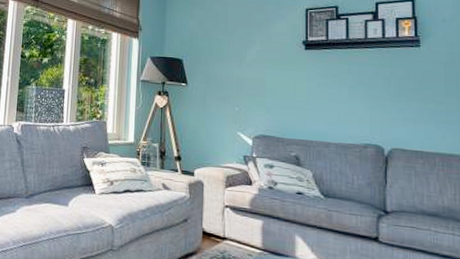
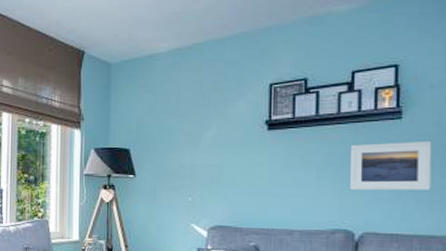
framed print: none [377,67,448,112] -> present [349,140,432,191]

